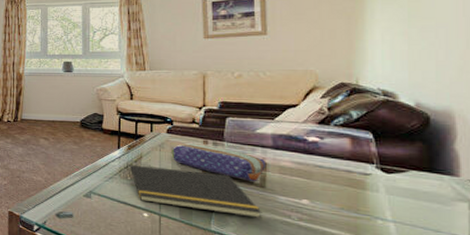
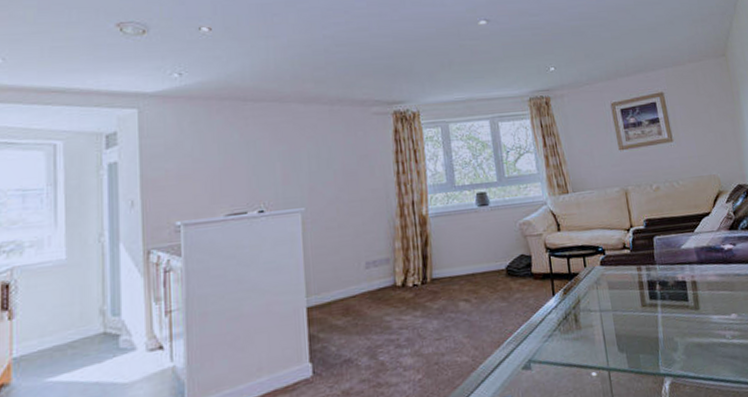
notepad: present [128,164,262,218] -> none [568,302,703,358]
pencil case: present [171,142,265,182] -> none [608,271,696,306]

